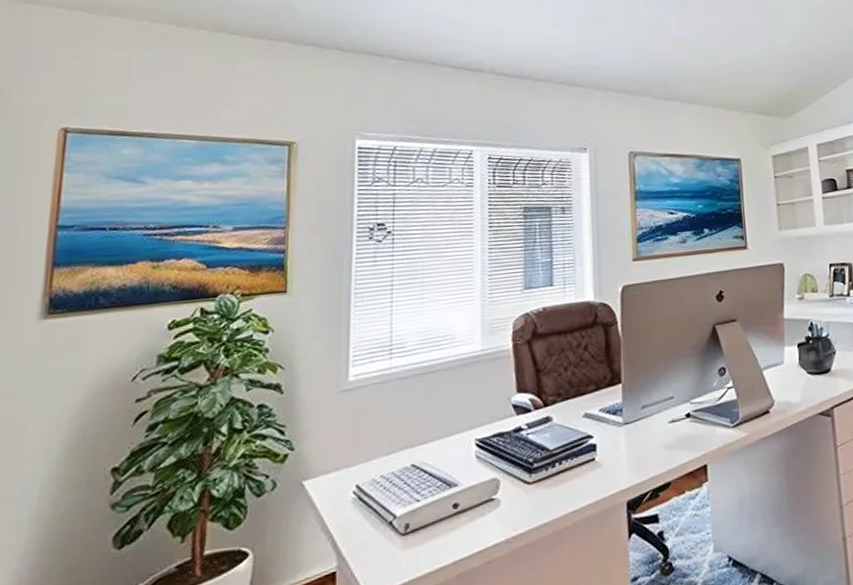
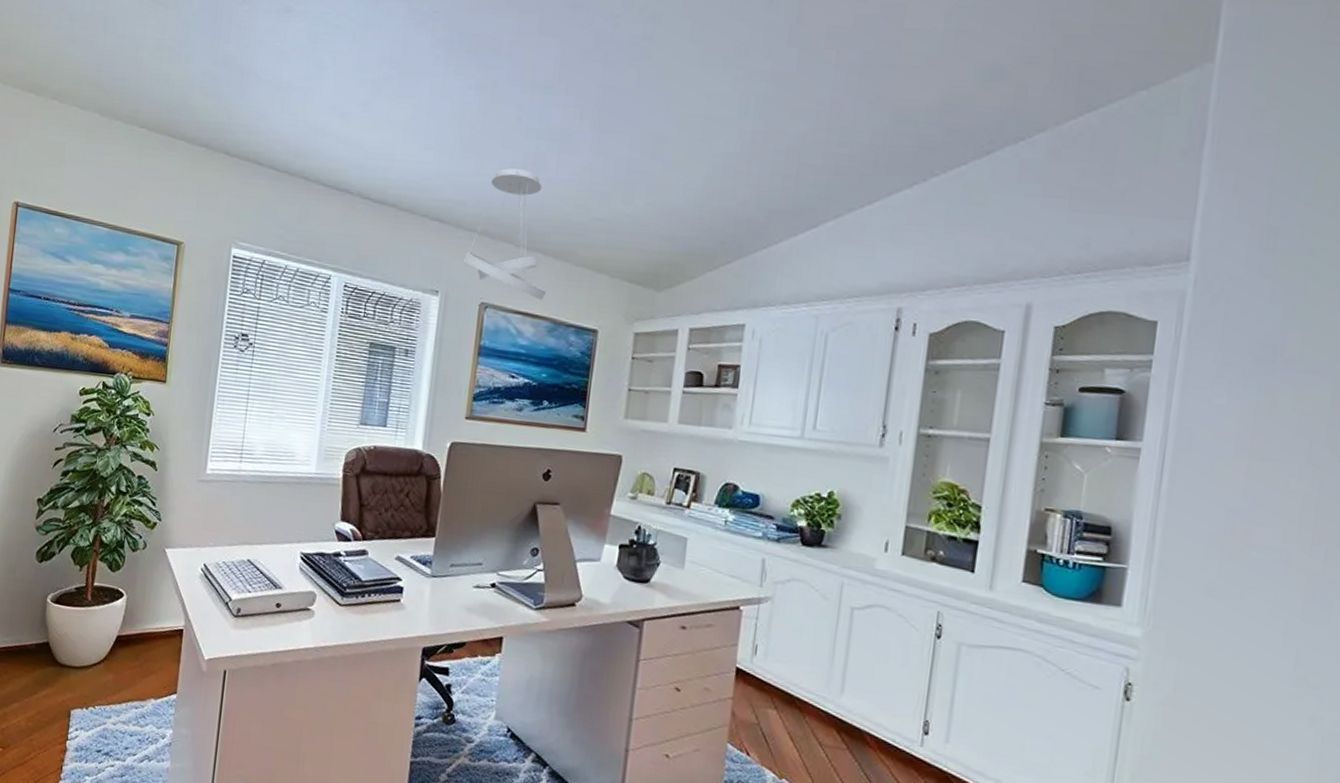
ceiling light fixture: none [606,33,689,142] -> present [463,168,547,301]

